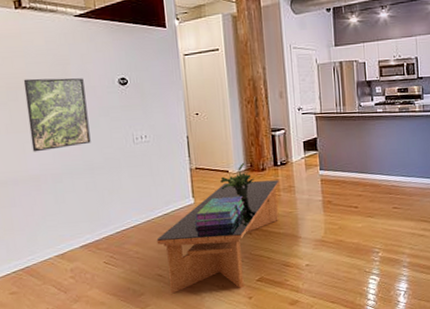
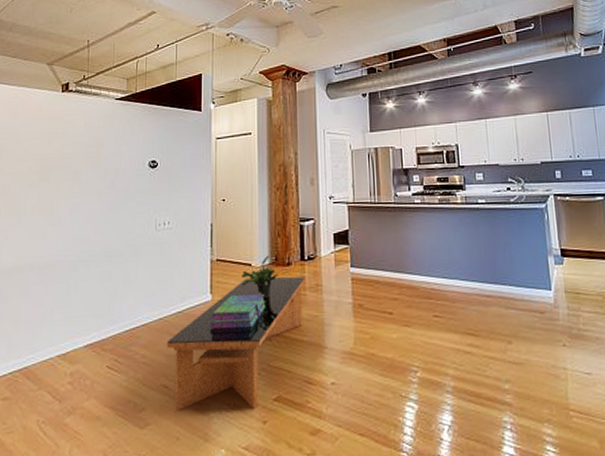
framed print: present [23,78,91,152] -> none [53,159,115,236]

